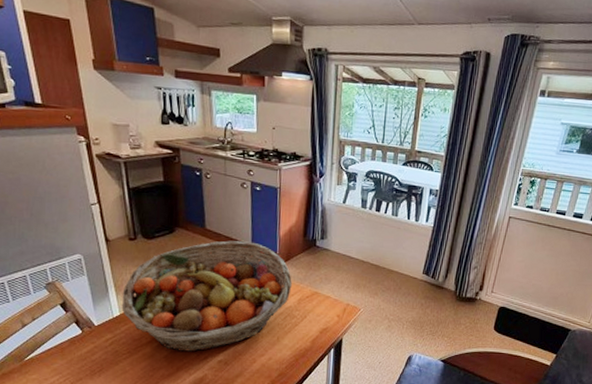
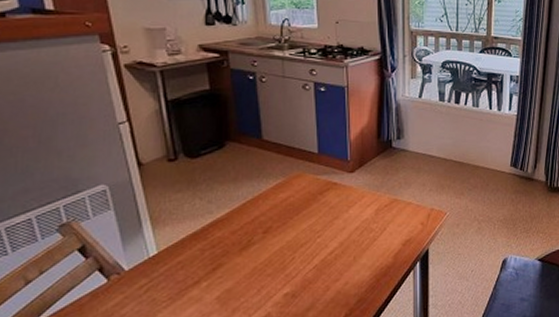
fruit basket: present [121,240,292,352] -> none [159,149,367,289]

